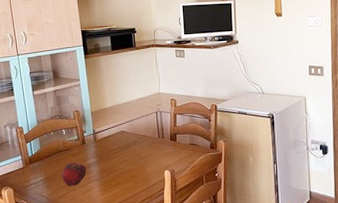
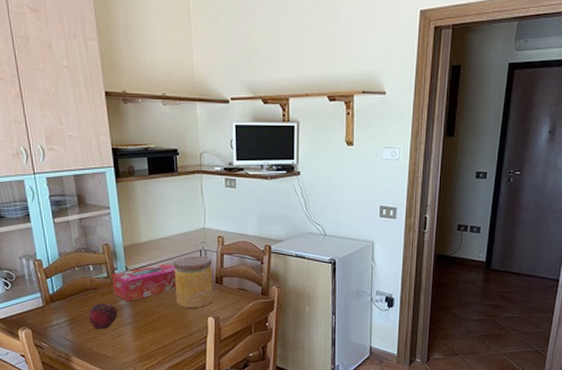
tissue box: none [81,125,137,161] -> present [111,263,177,302]
jar: none [134,117,169,164] -> present [174,256,213,309]

